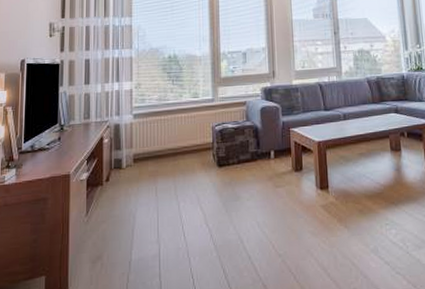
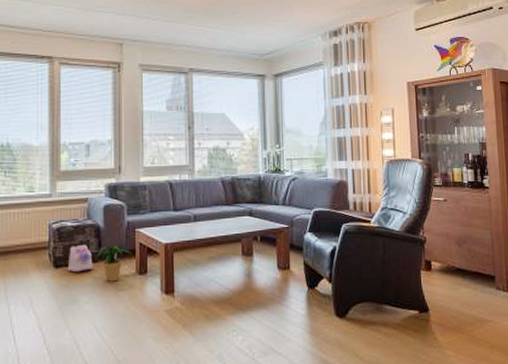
plush toy: none [230,144,253,171] -> present [67,244,93,273]
potted plant: none [255,144,287,179] -> present [96,245,132,282]

